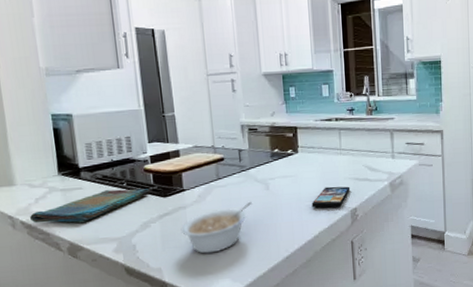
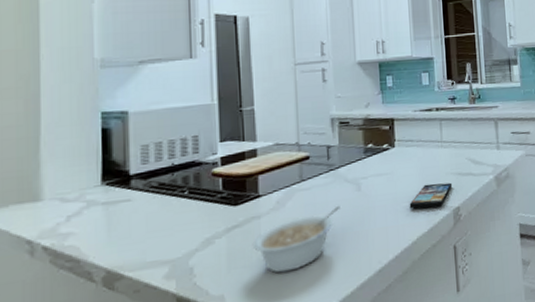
dish towel: present [29,188,150,223] -> none [55,196,217,248]

